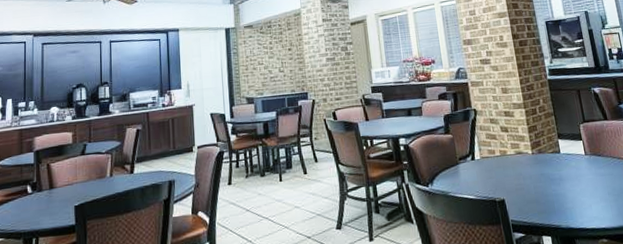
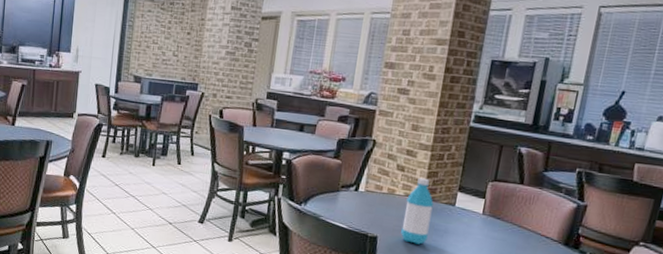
water bottle: none [518,133,548,198] -> present [401,177,434,245]

